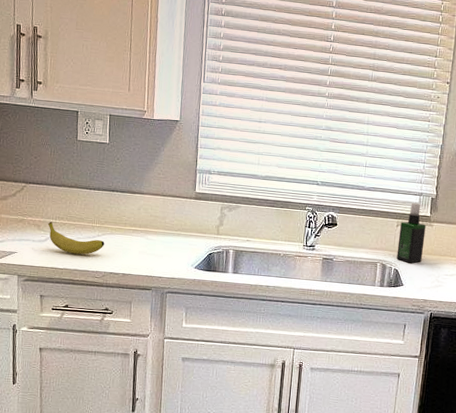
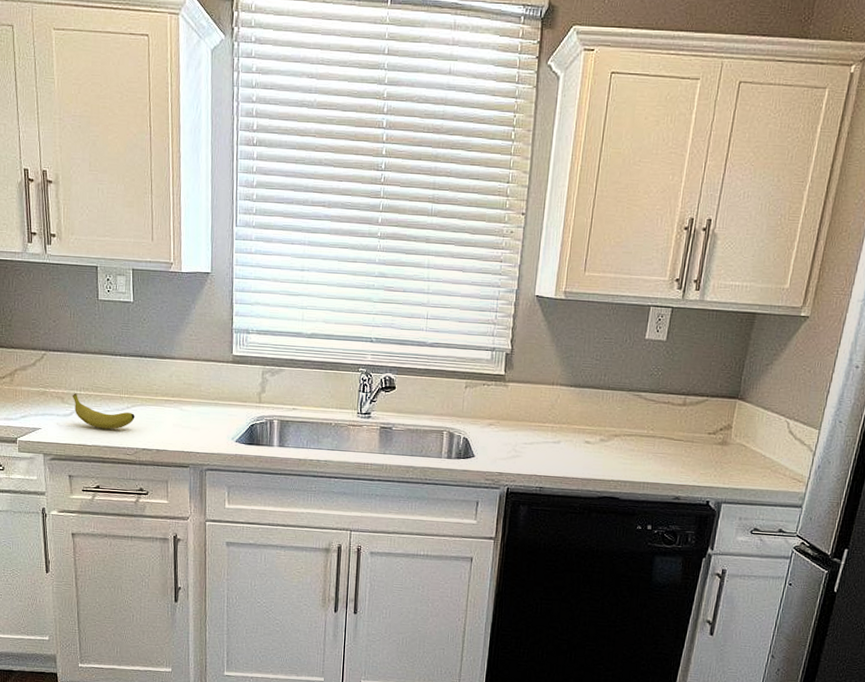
spray bottle: present [396,202,426,264] -> none [466,359,500,431]

